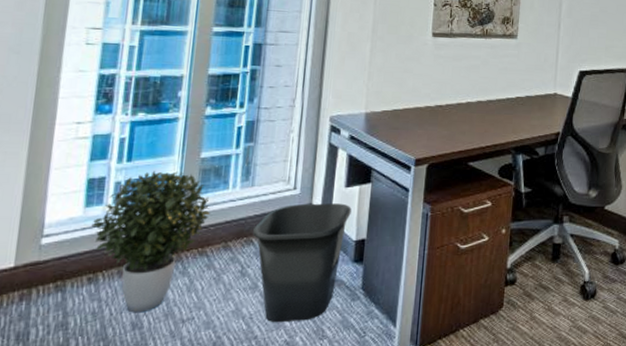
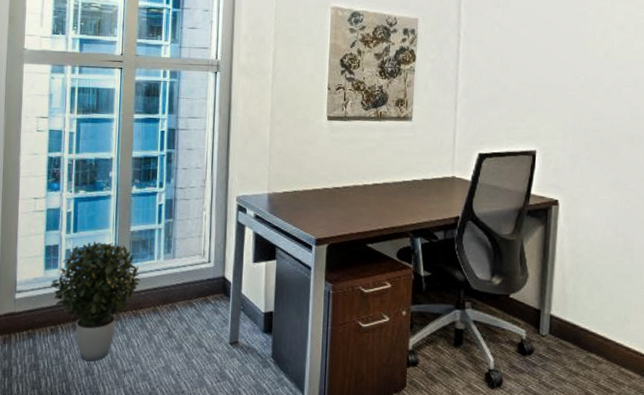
waste bin: present [253,203,352,322] -> none [176,276,259,382]

